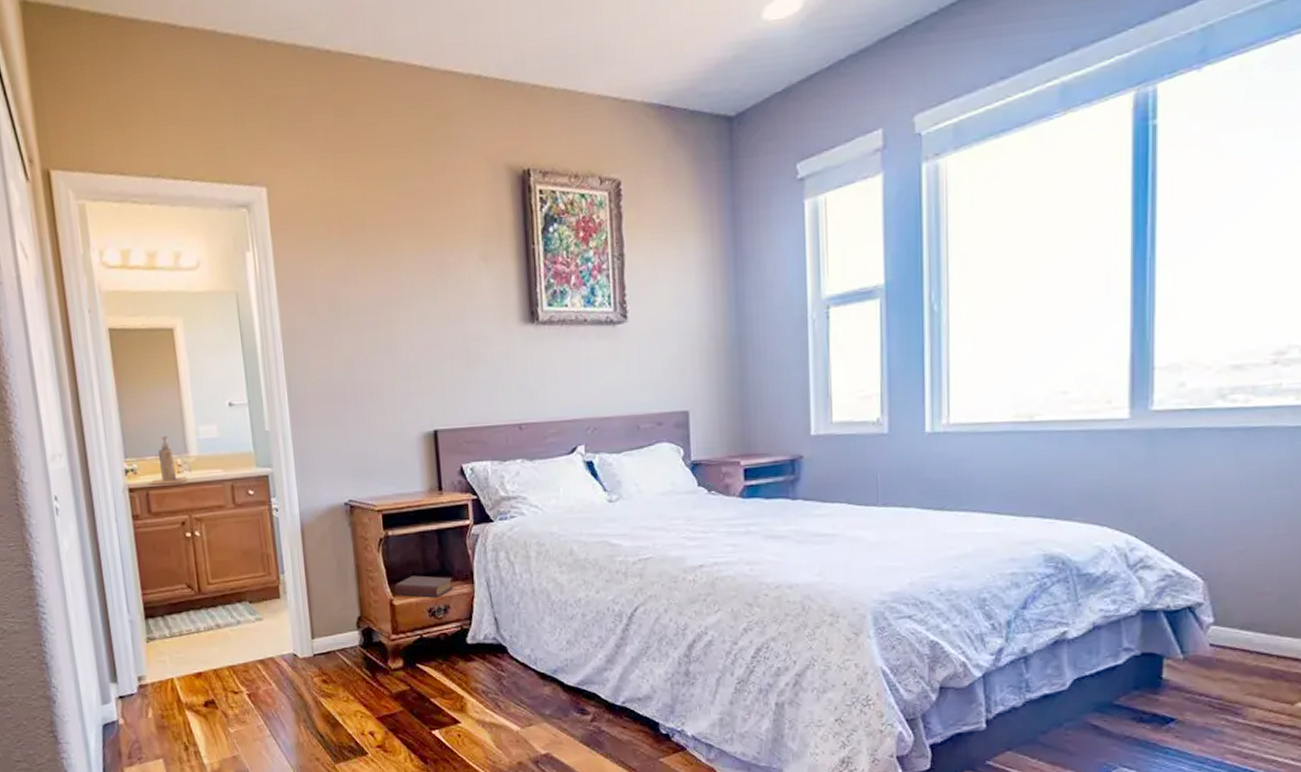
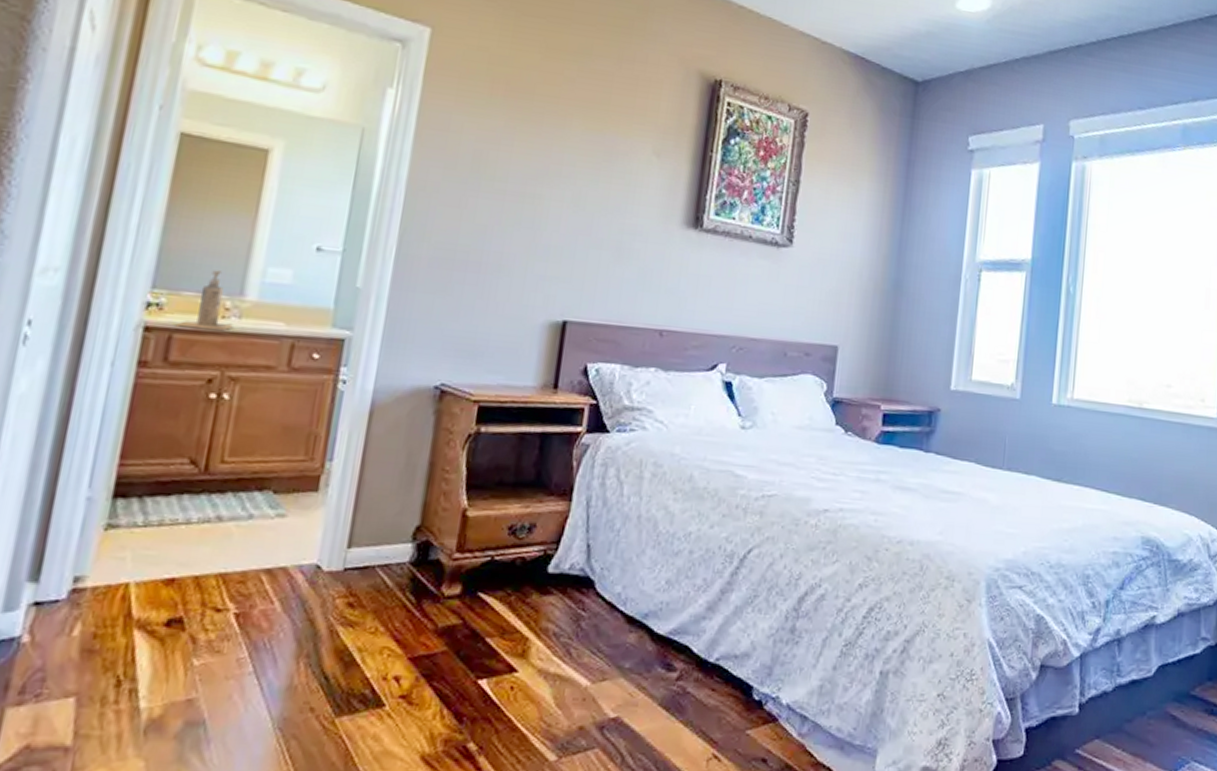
book: present [394,575,454,598] -> none [471,483,548,513]

